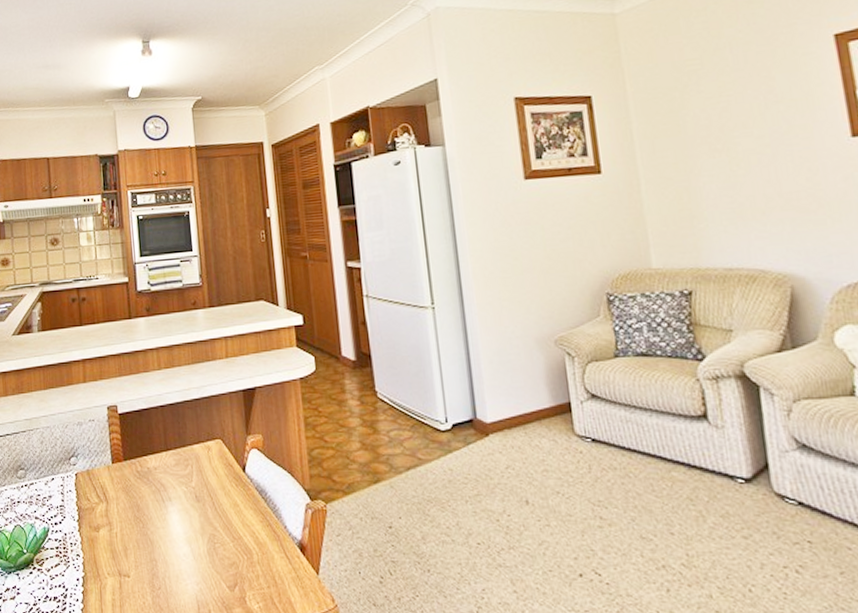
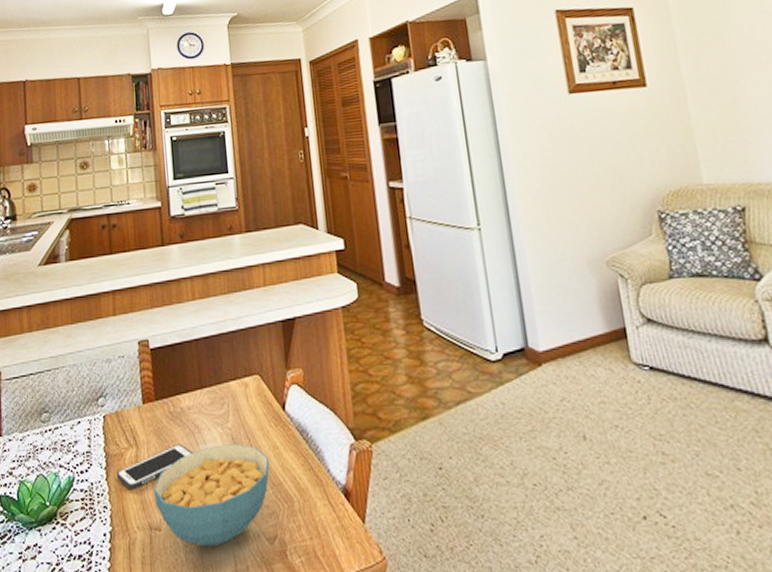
cell phone: none [88,500,160,541] -> present [116,444,194,490]
cereal bowl: none [122,502,231,592] -> present [153,444,270,547]

